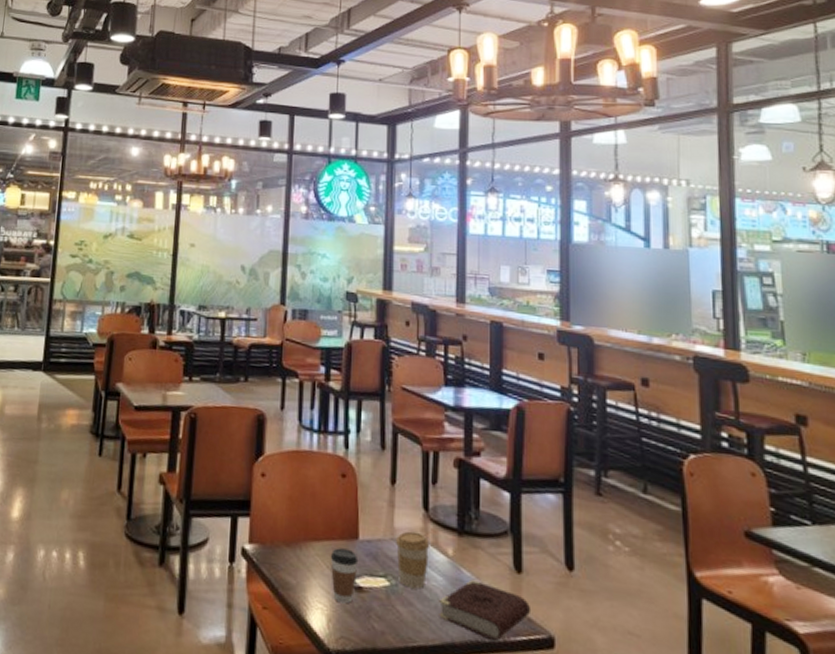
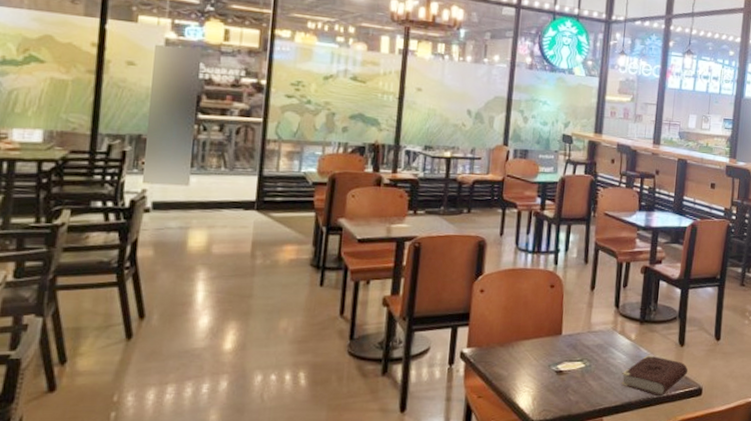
coffee cup: present [330,548,359,604] -> none [537,343,561,385]
coffee cup: present [396,531,429,589] -> none [591,324,618,367]

